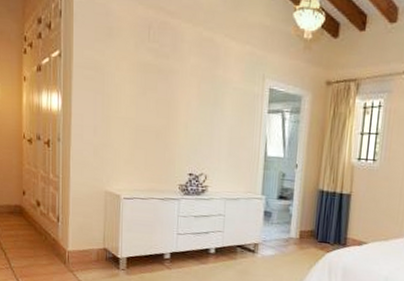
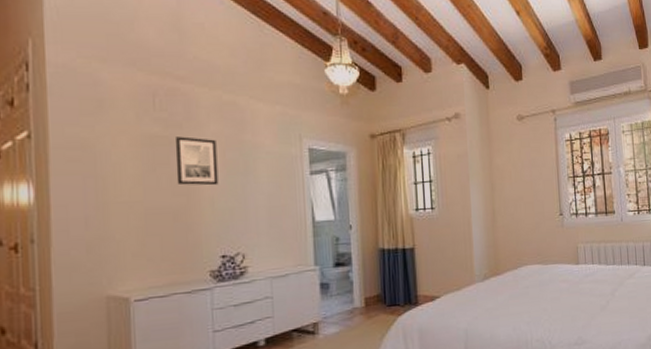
wall art: none [161,66,194,113] -> present [174,136,219,186]

